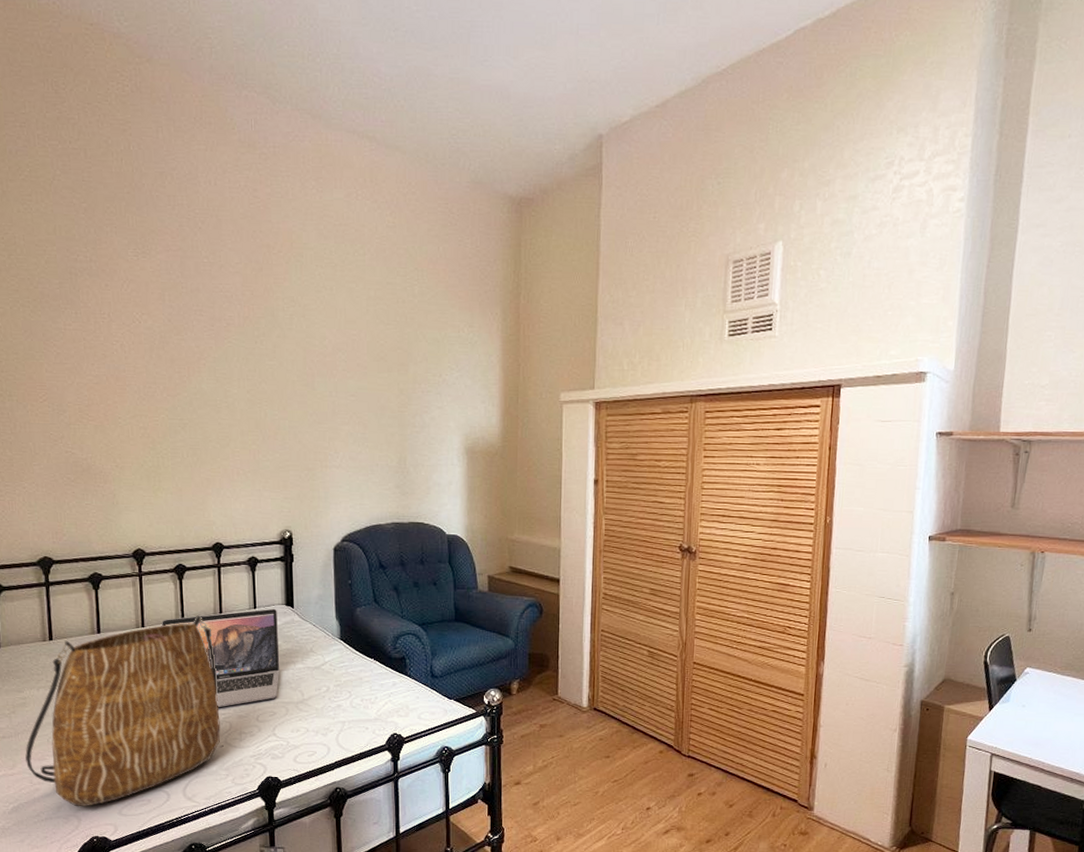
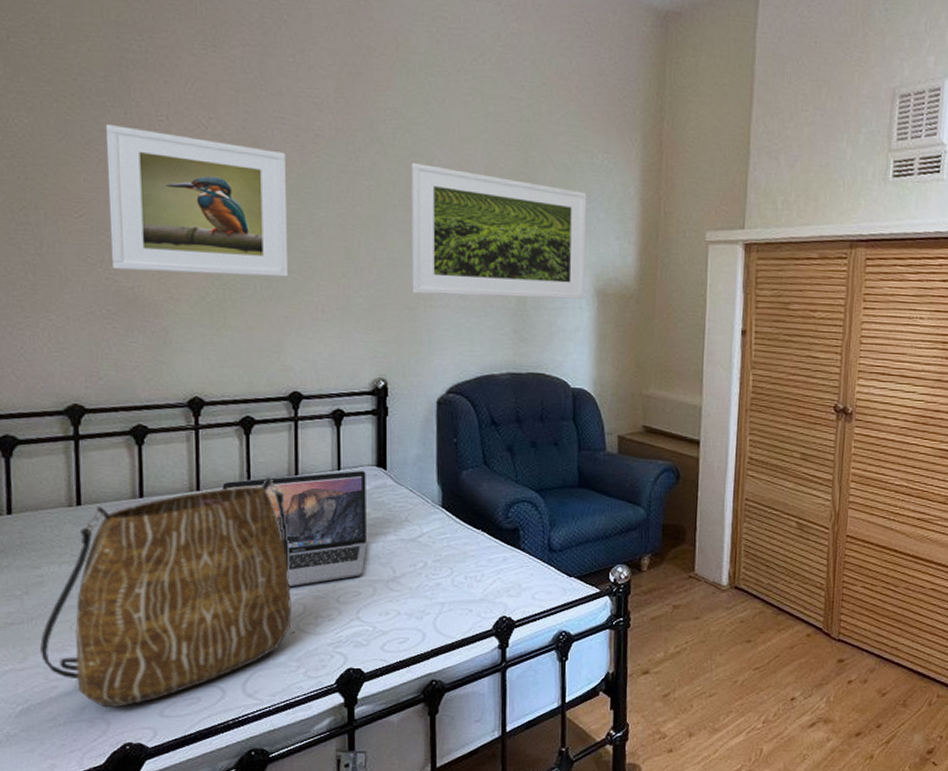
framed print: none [60,322,209,446] -> present [105,123,289,277]
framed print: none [306,343,457,457] -> present [411,162,587,300]

